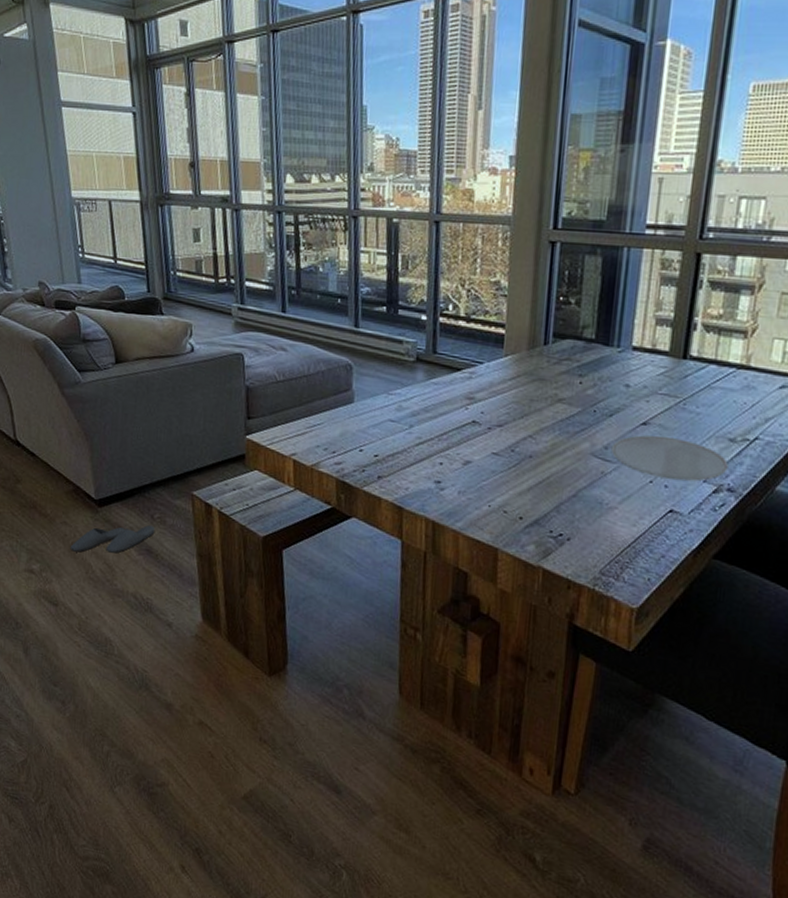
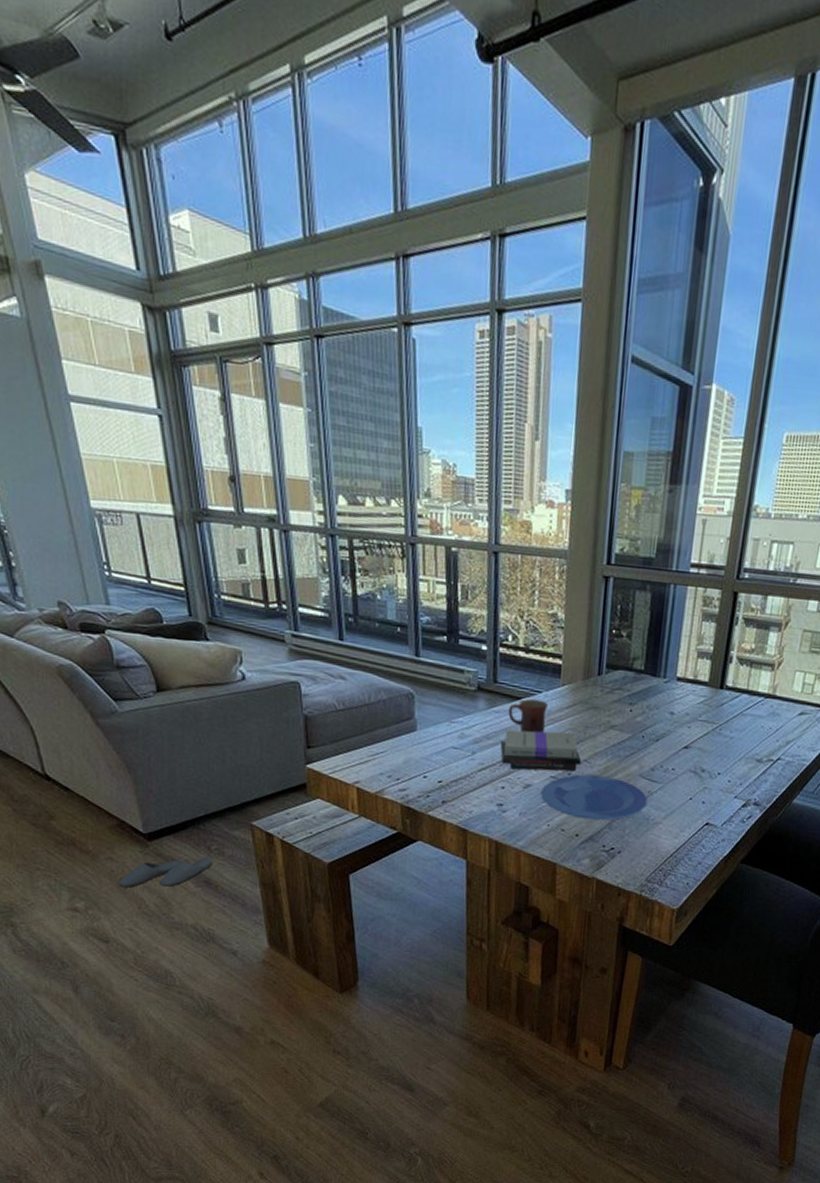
books: none [438,402,525,448] -> present [499,730,581,772]
mug: none [448,370,490,407] -> present [508,699,548,734]
plate: none [481,451,601,503] -> present [540,774,648,821]
plate: present [610,435,729,482] -> none [656,757,756,798]

